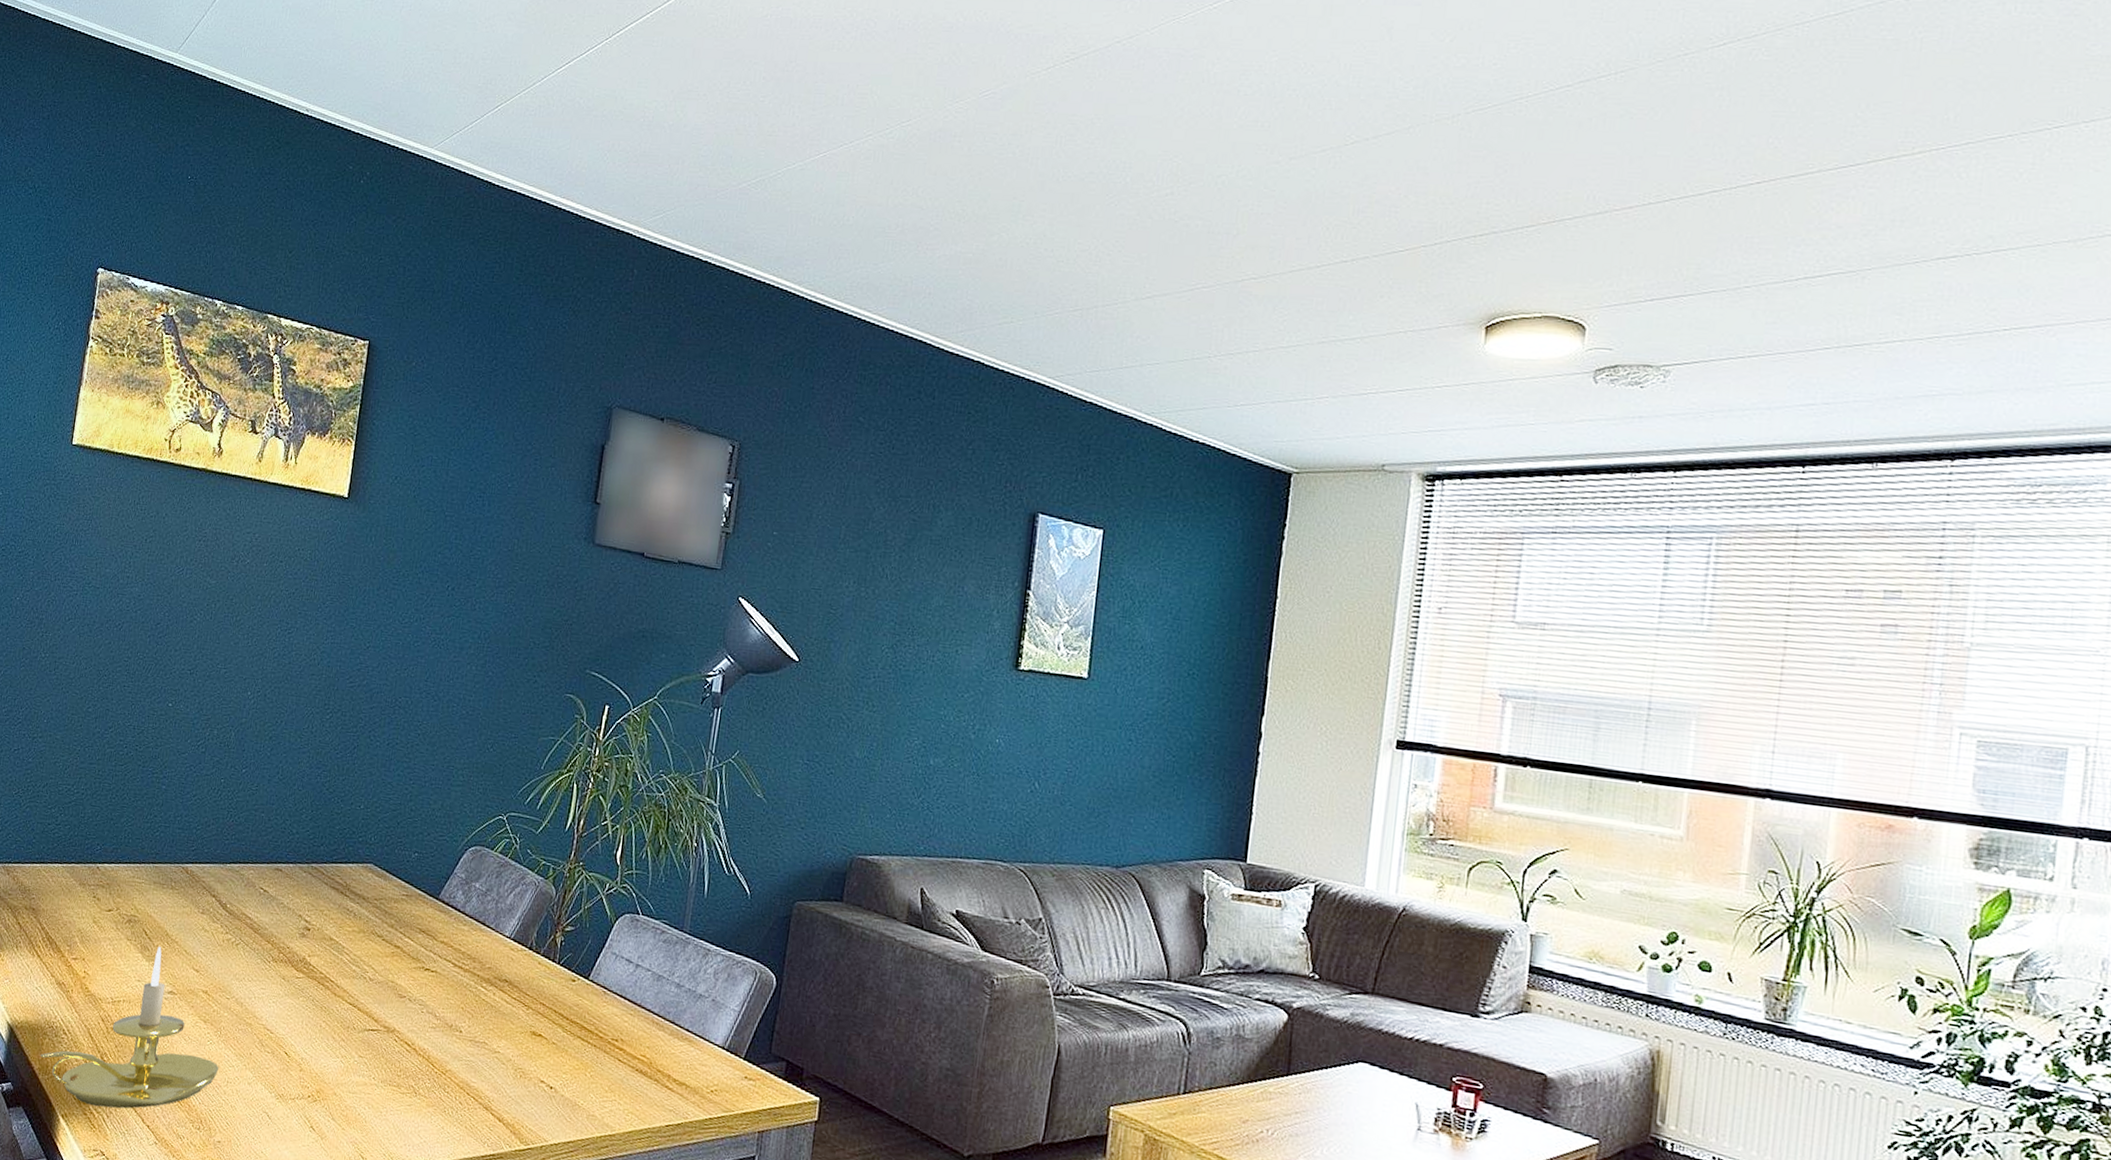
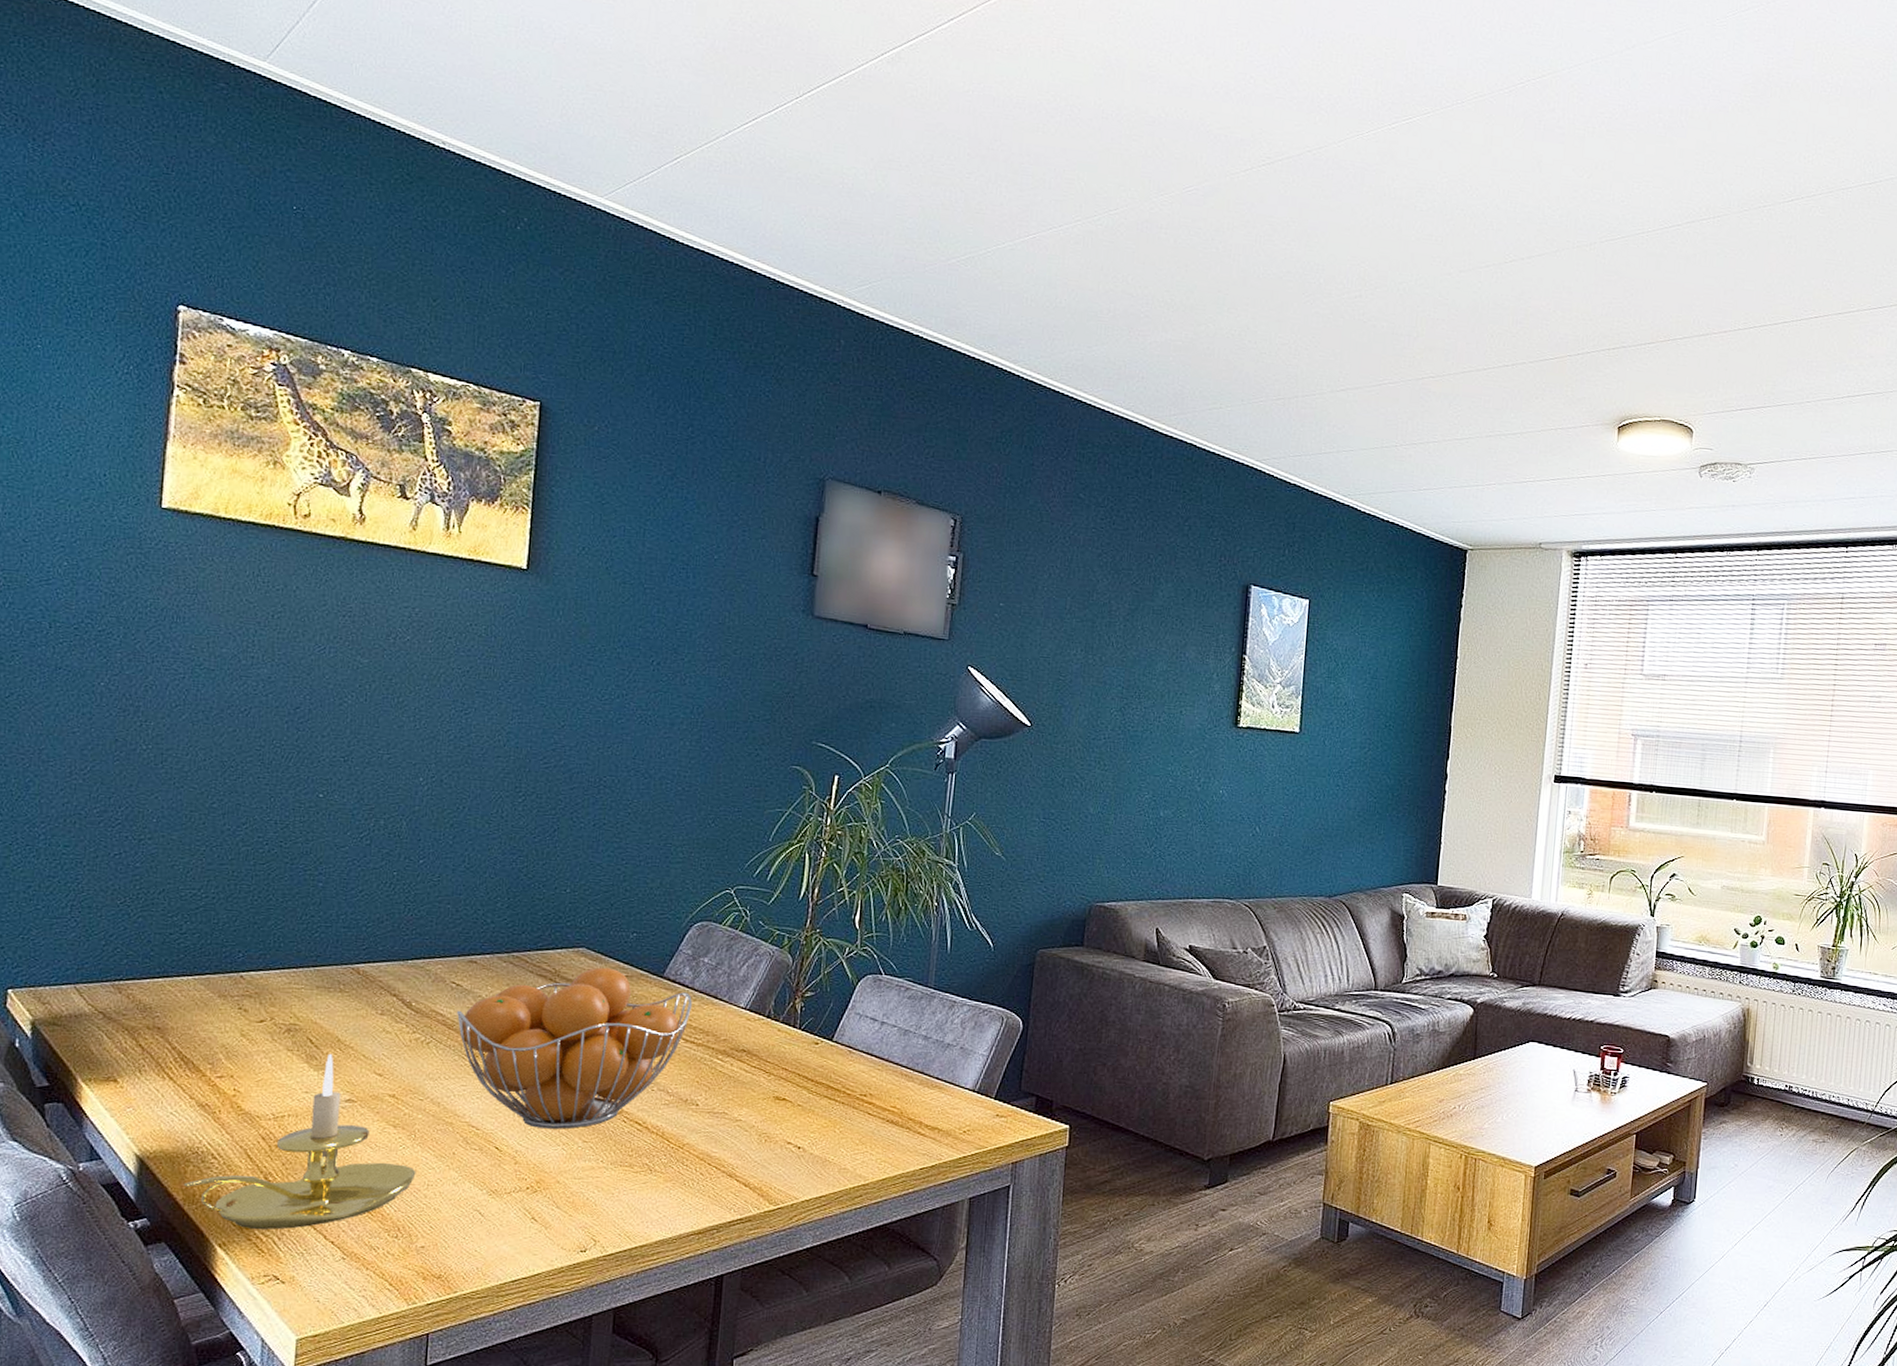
fruit basket: none [262,884,463,1042] -> present [457,967,692,1129]

